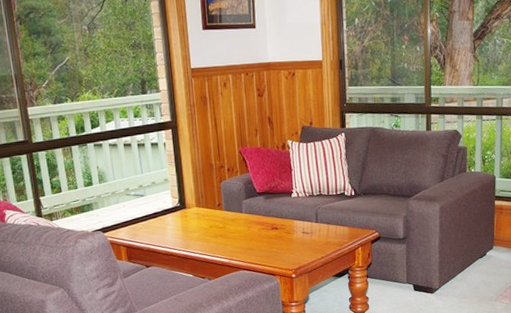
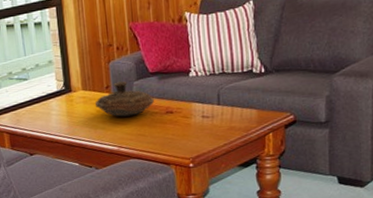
decorative bowl: none [207,200,262,232] -> present [94,81,155,117]

